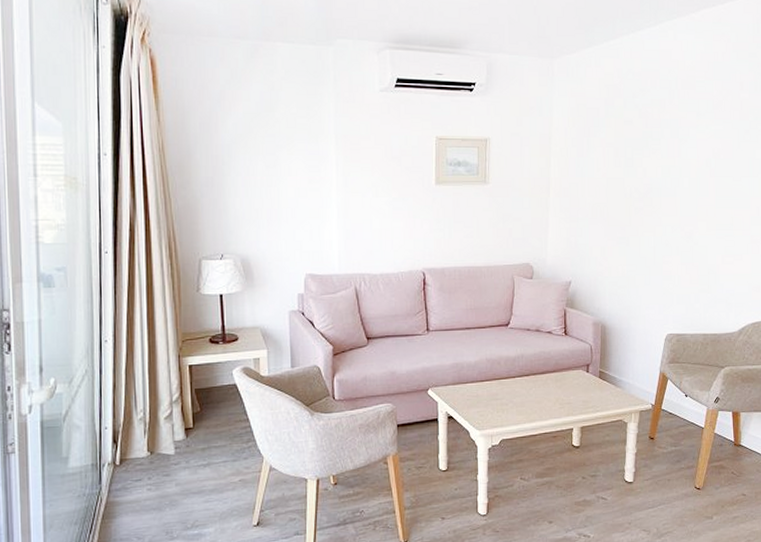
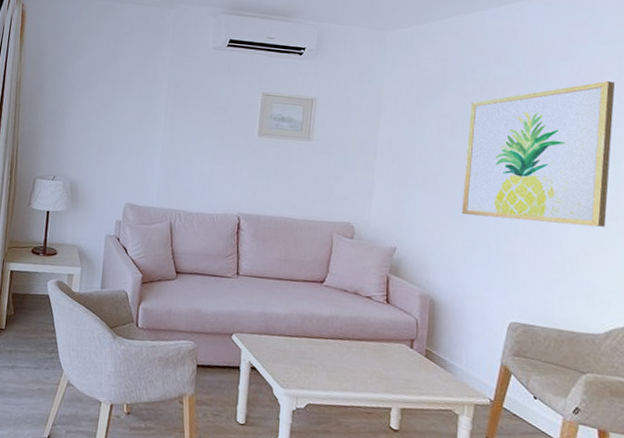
wall art: none [626,97,751,240] -> present [461,81,616,227]

